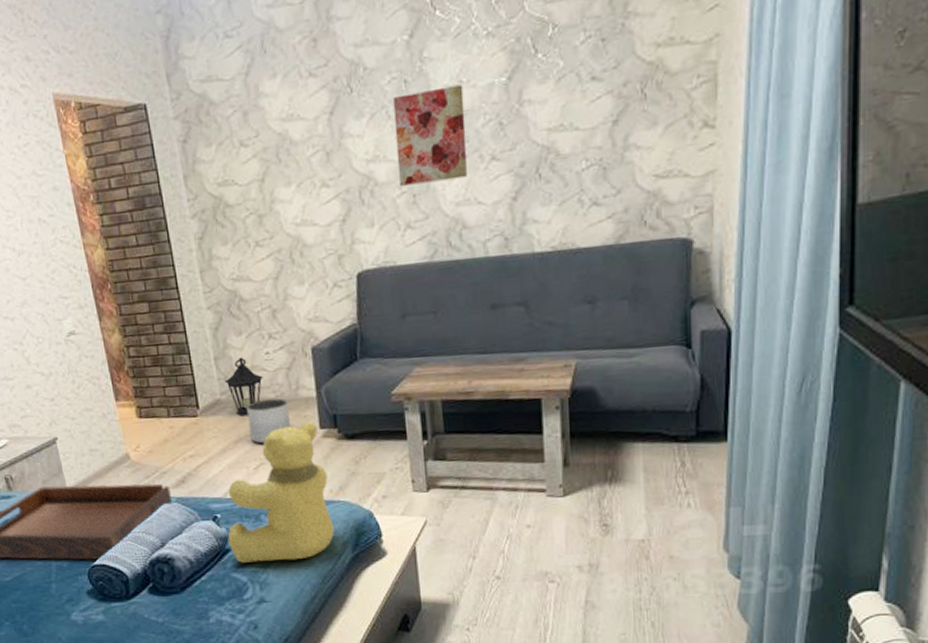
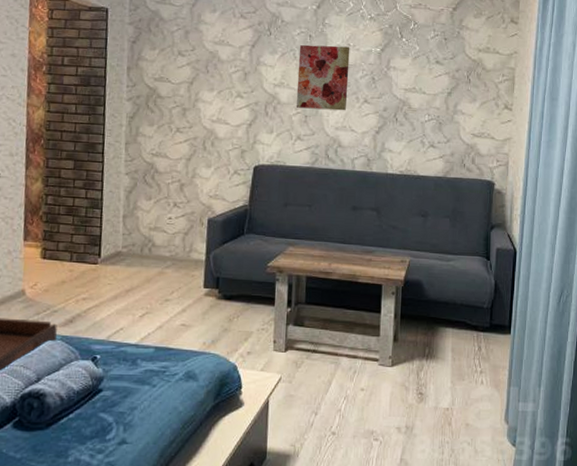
lantern: present [224,357,263,417] -> none [128,218,163,269]
teddy bear: present [227,421,334,563] -> none [102,280,204,405]
planter: present [247,398,292,444] -> none [141,257,180,295]

